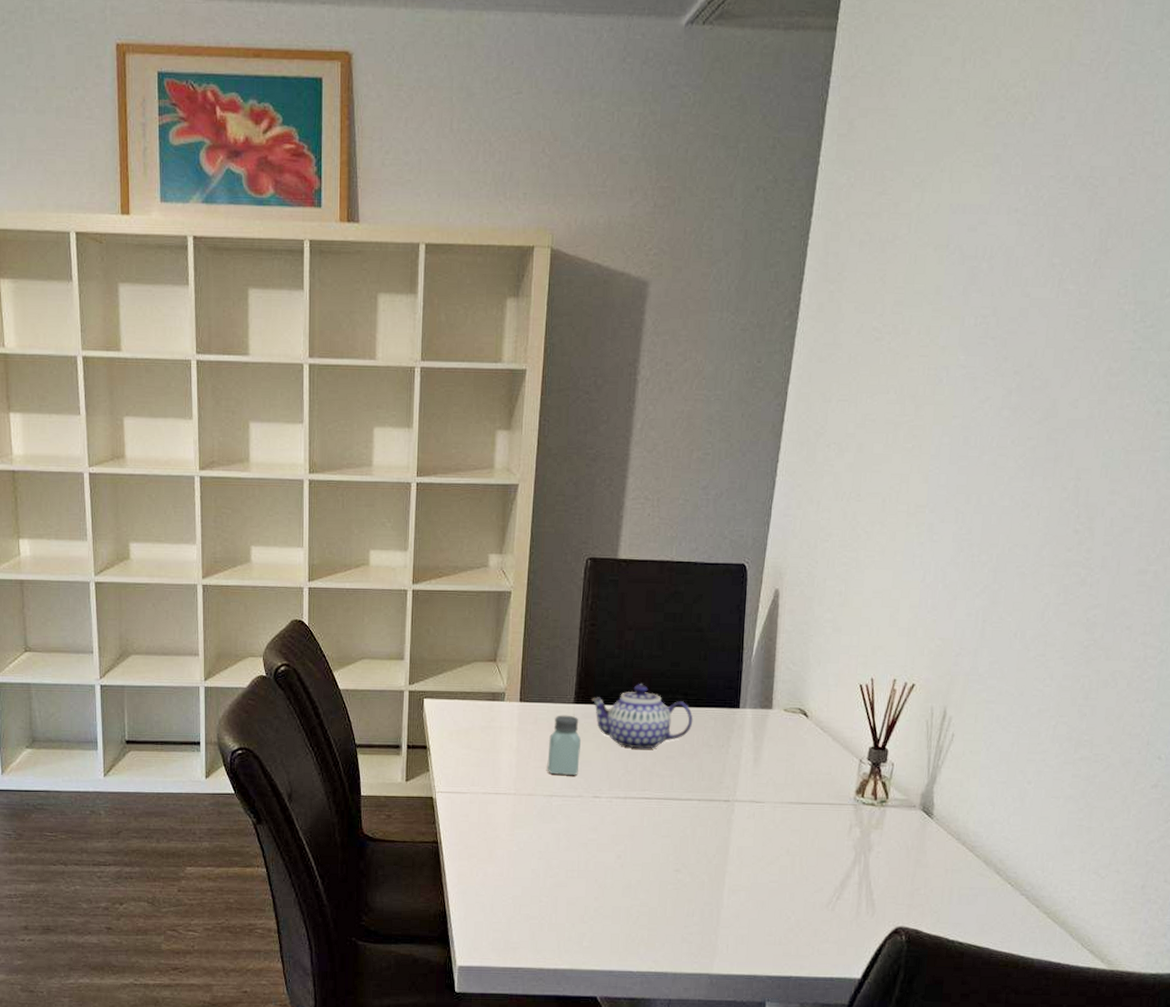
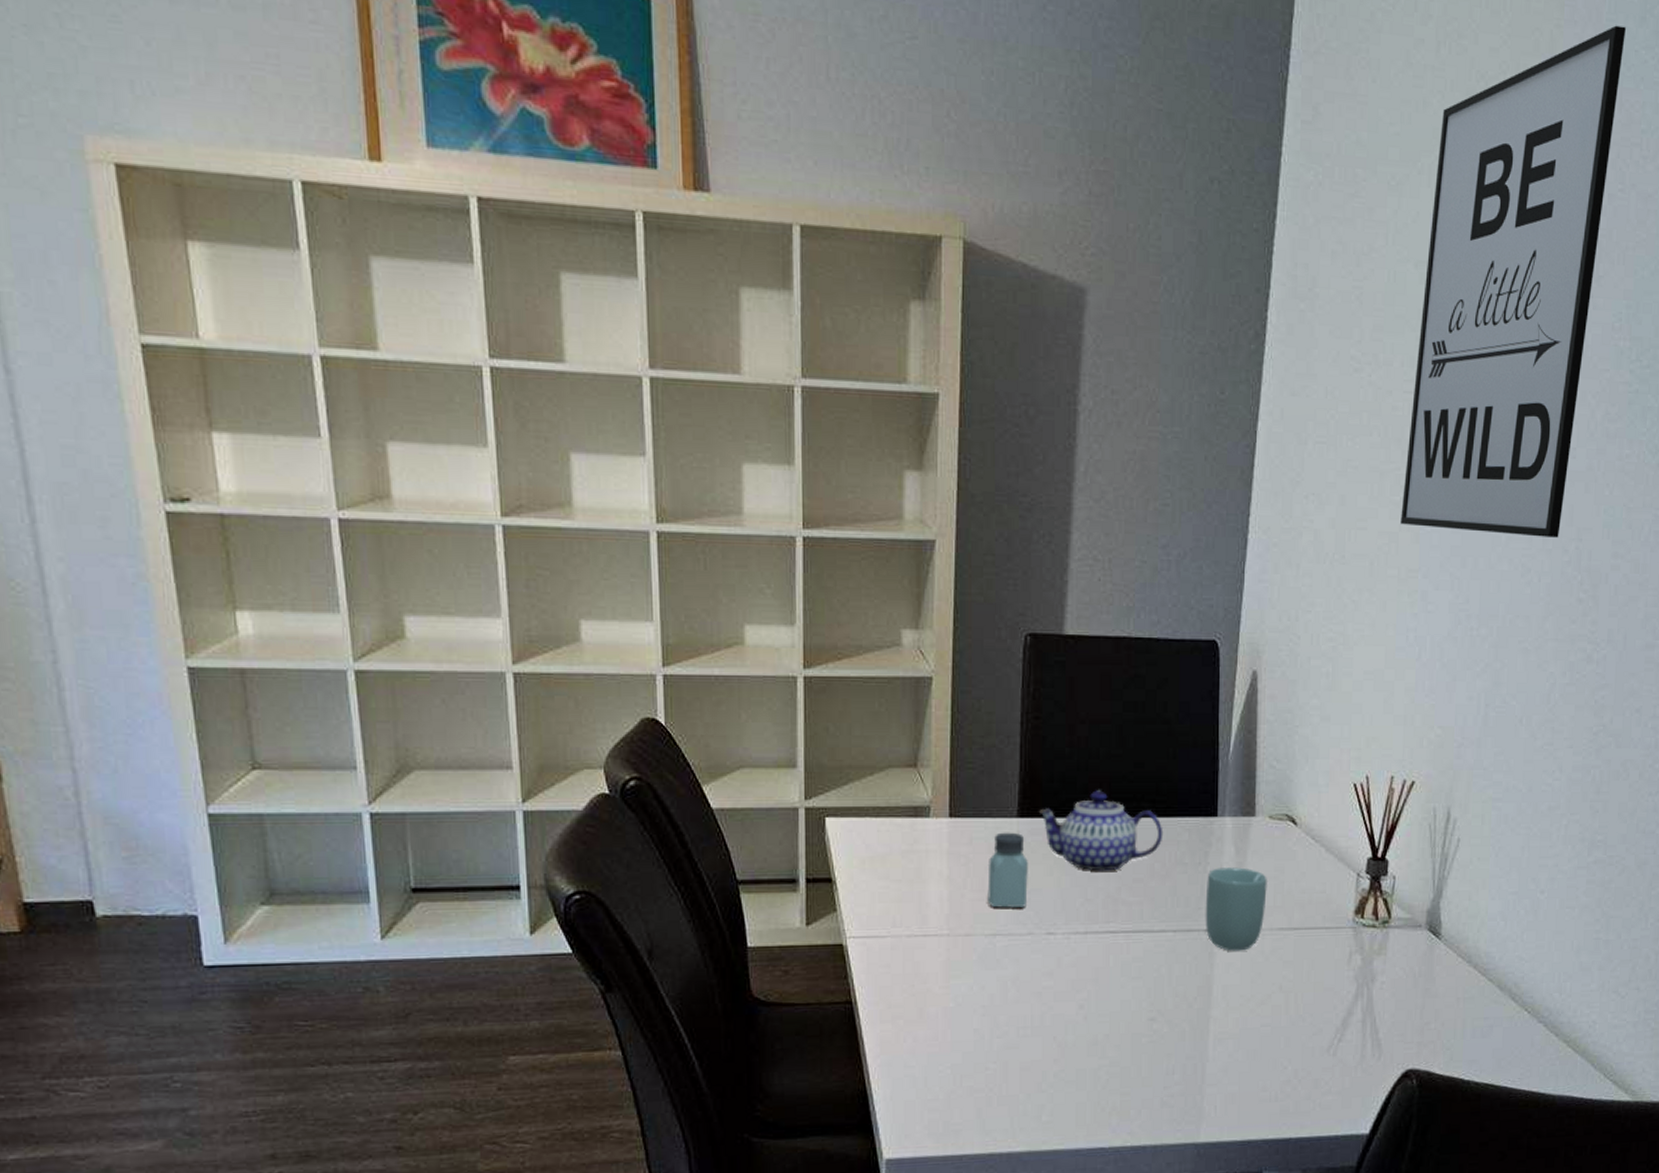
cup: none [725,750,781,819] -> present [1205,867,1269,951]
wall art: none [911,30,1143,477] -> present [1400,25,1626,538]

